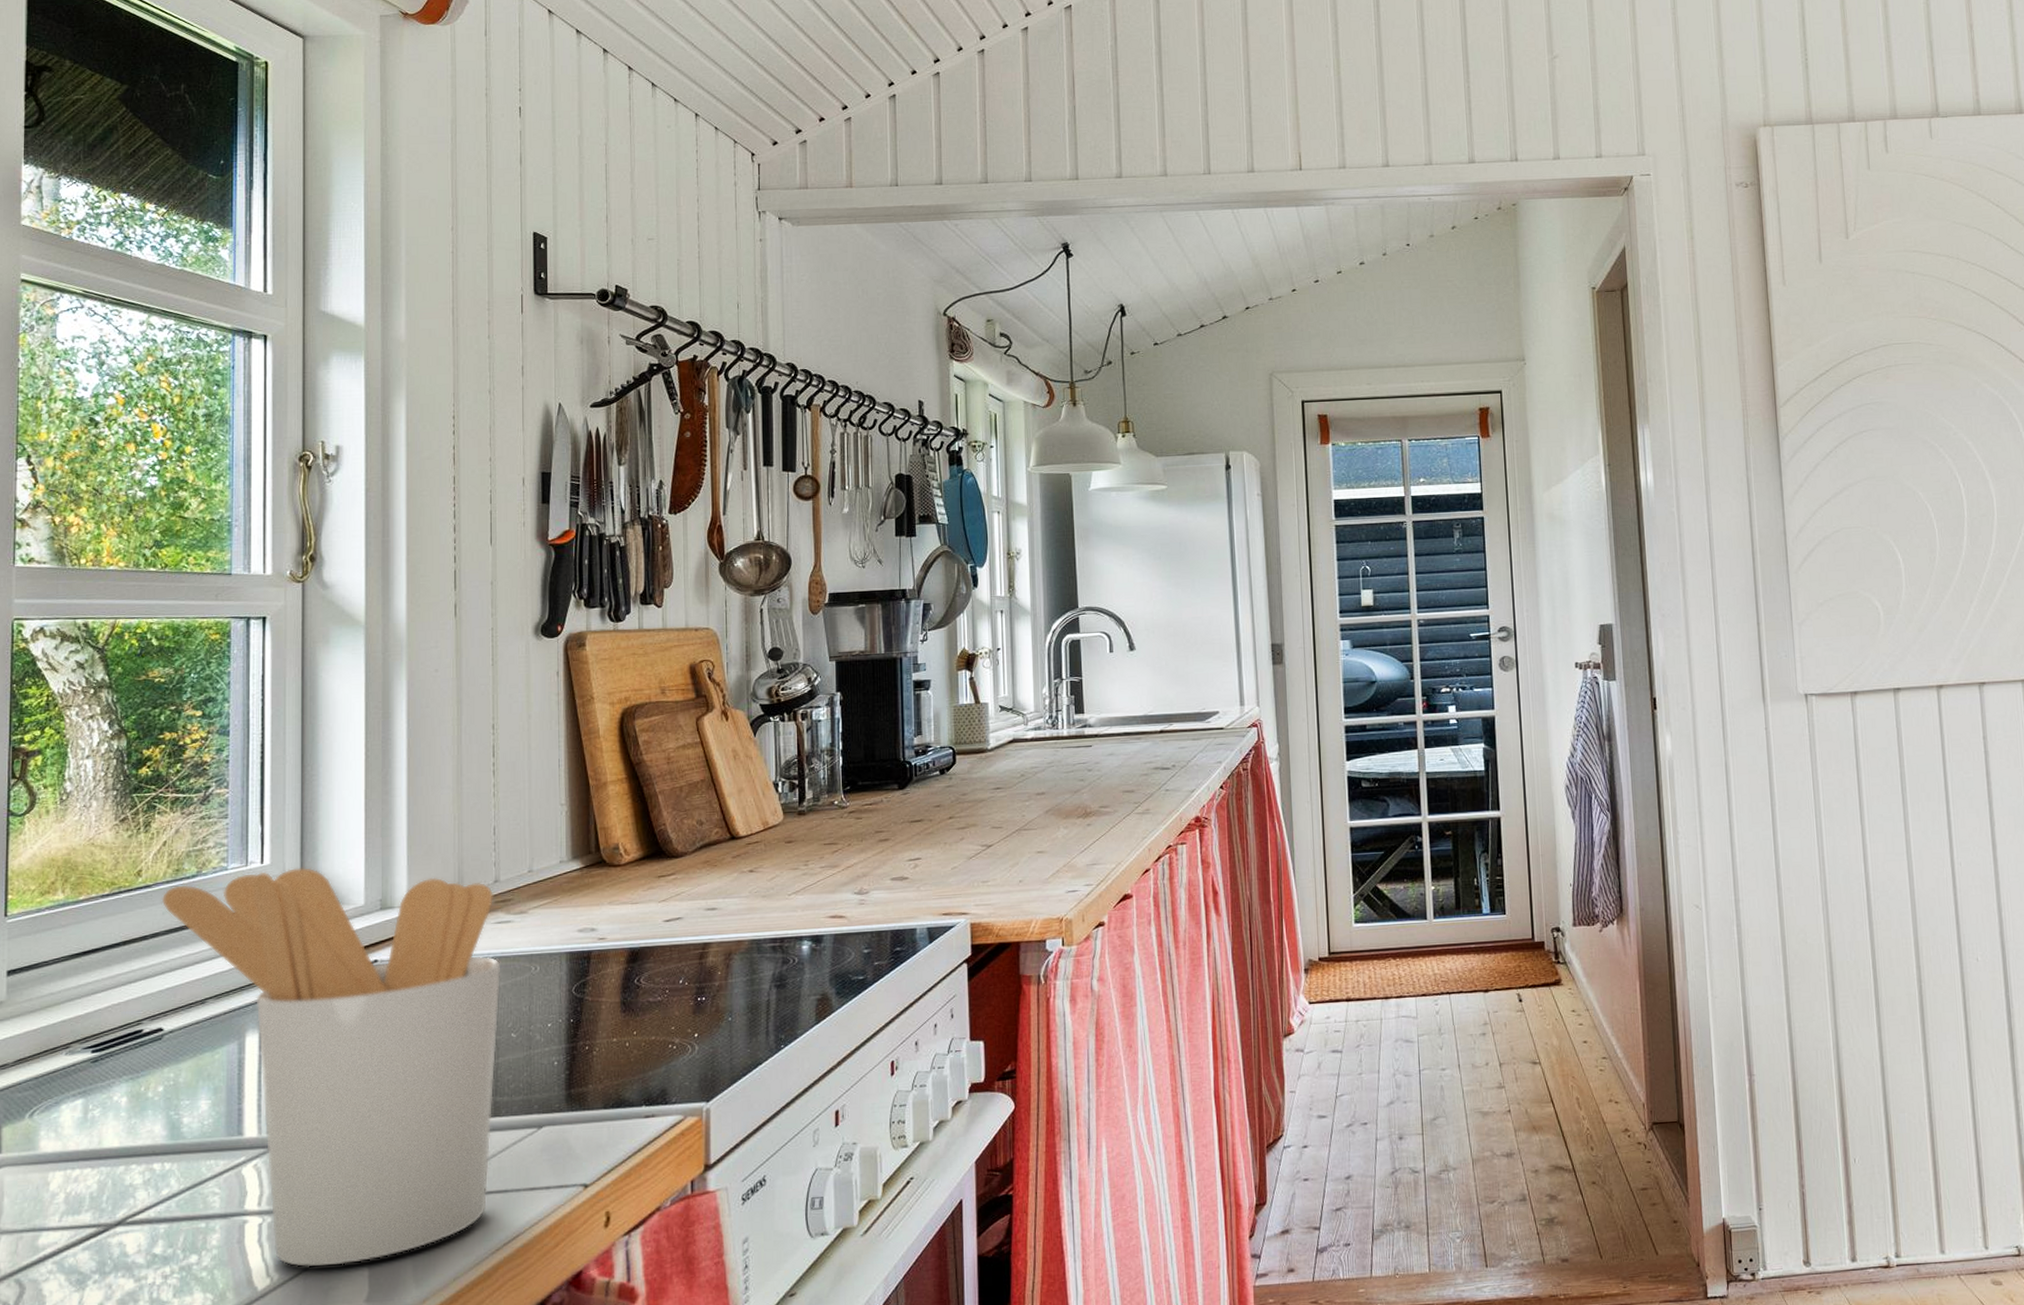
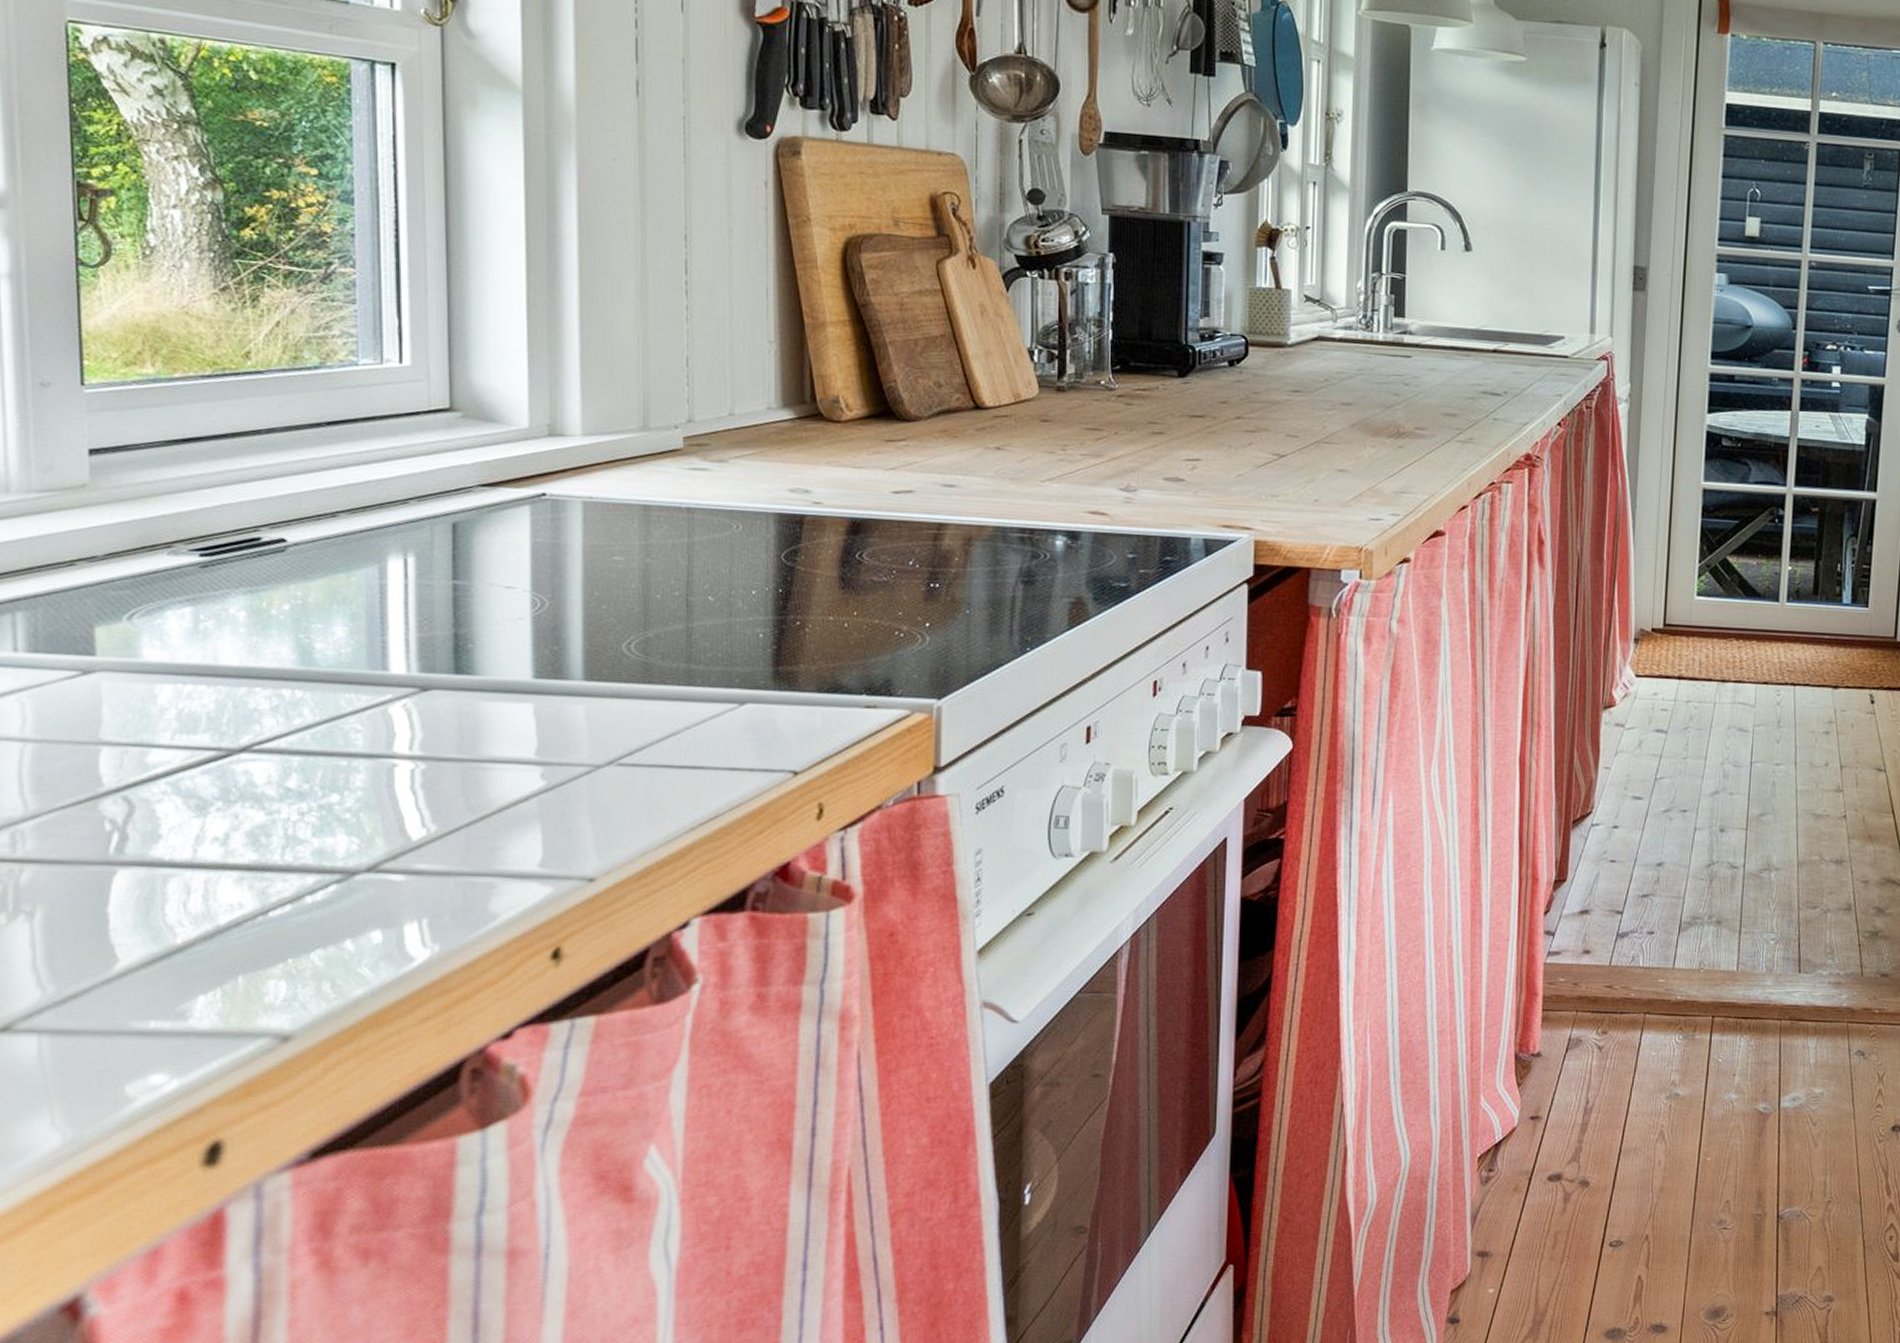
utensil holder: present [161,867,501,1268] -> none [276,373,696,825]

